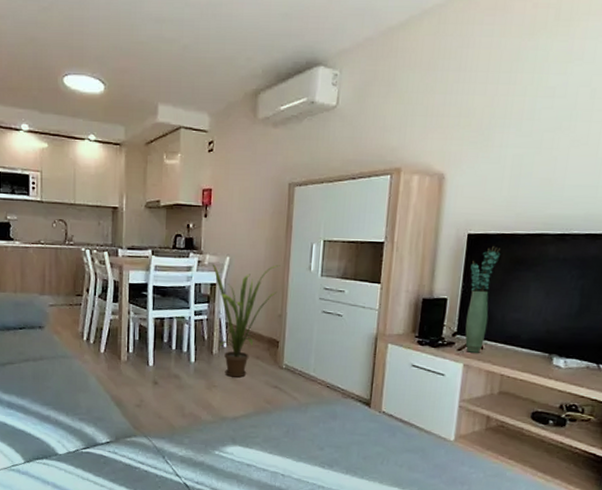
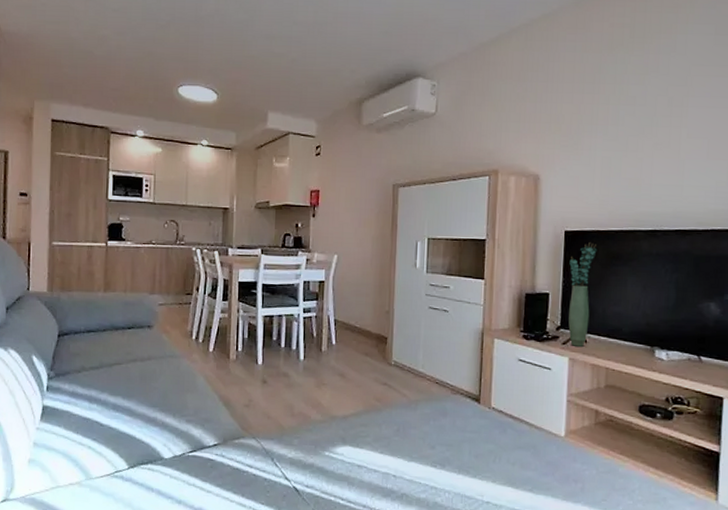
house plant: present [212,264,281,378] -> none [320,262,387,375]

